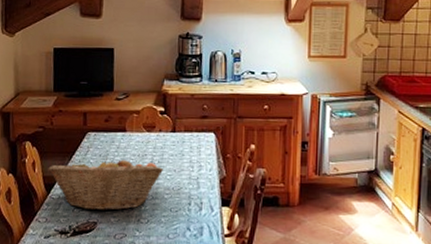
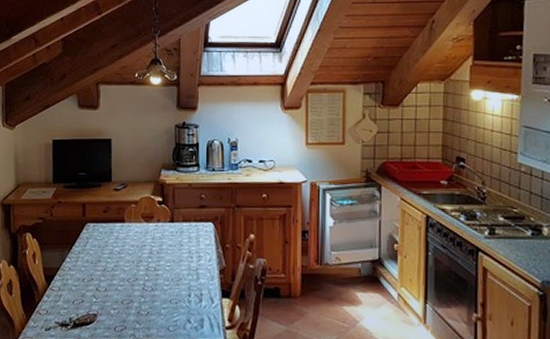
fruit basket: present [48,156,164,212] -> none [48,247,163,303]

